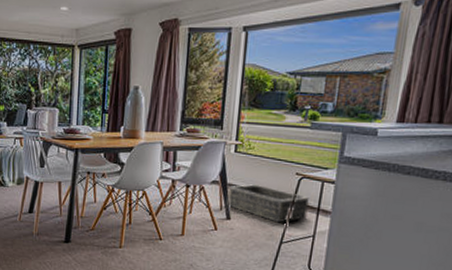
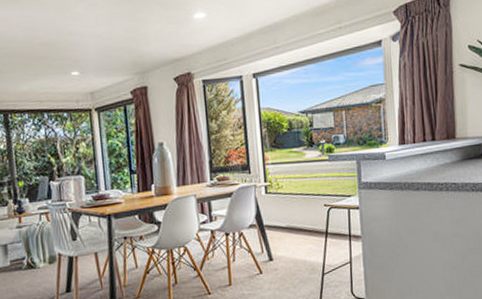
basket: present [226,184,309,223] -> none [265,221,341,256]

